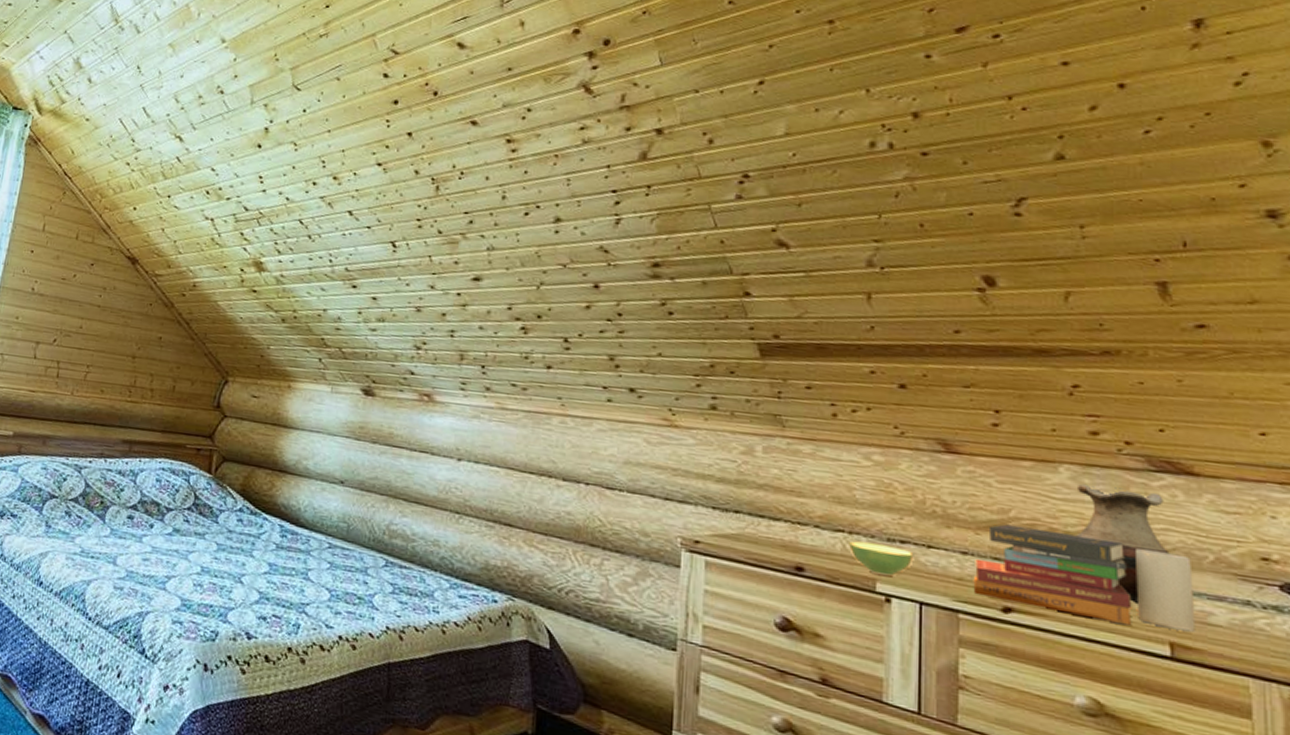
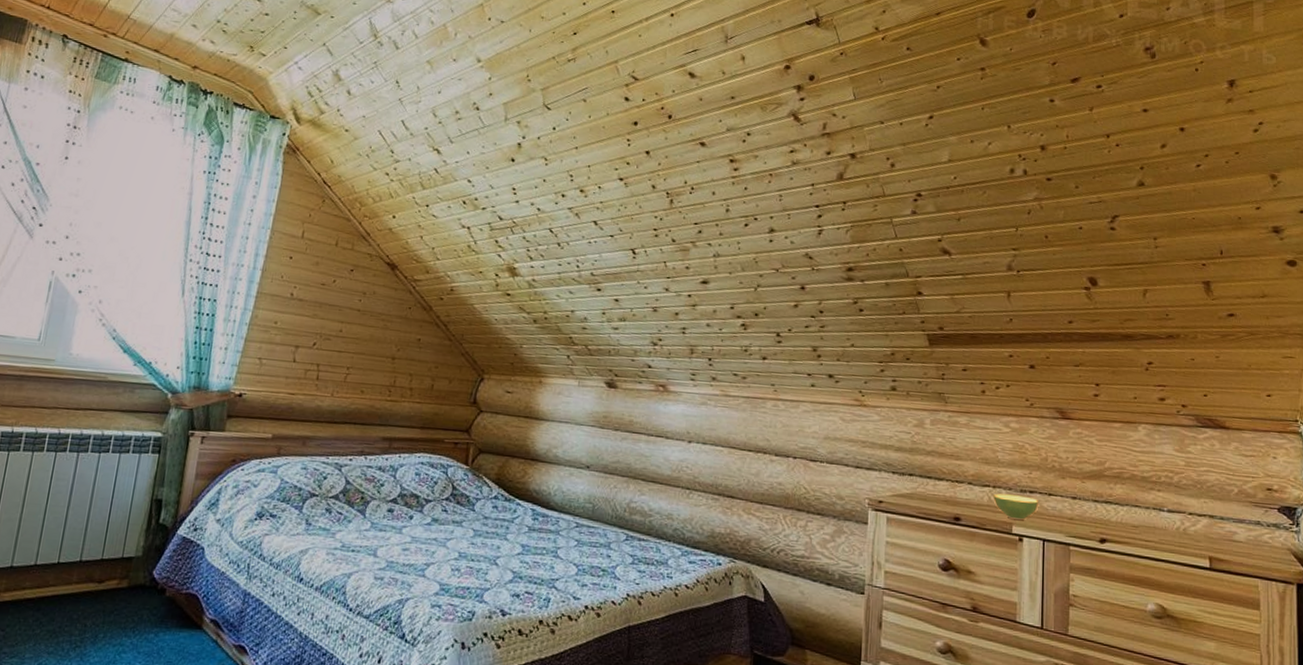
books: present [973,524,1132,626] -> none [1080,473,1185,547]
vase: present [1076,483,1170,605] -> none [1149,438,1210,530]
candle: present [1136,548,1196,632] -> none [1188,487,1226,548]

